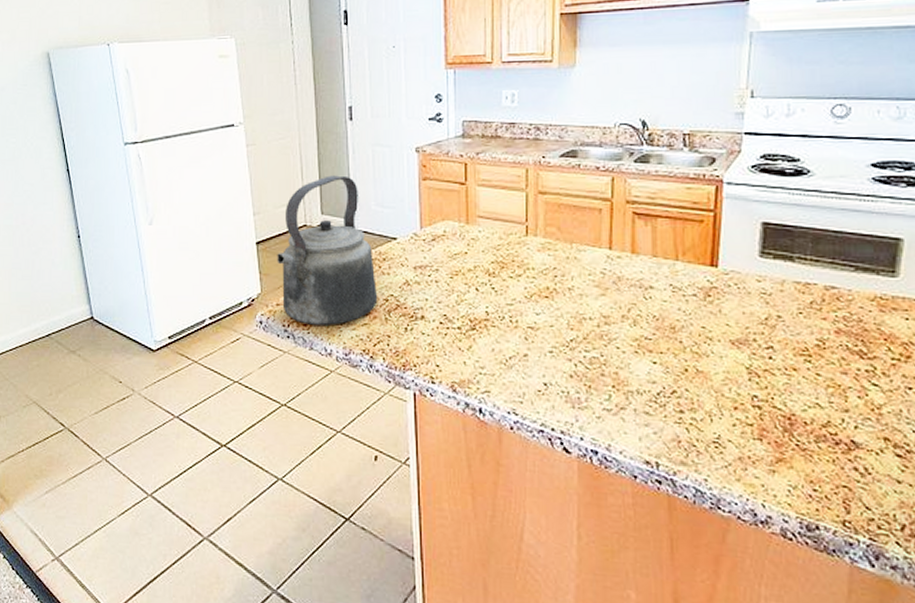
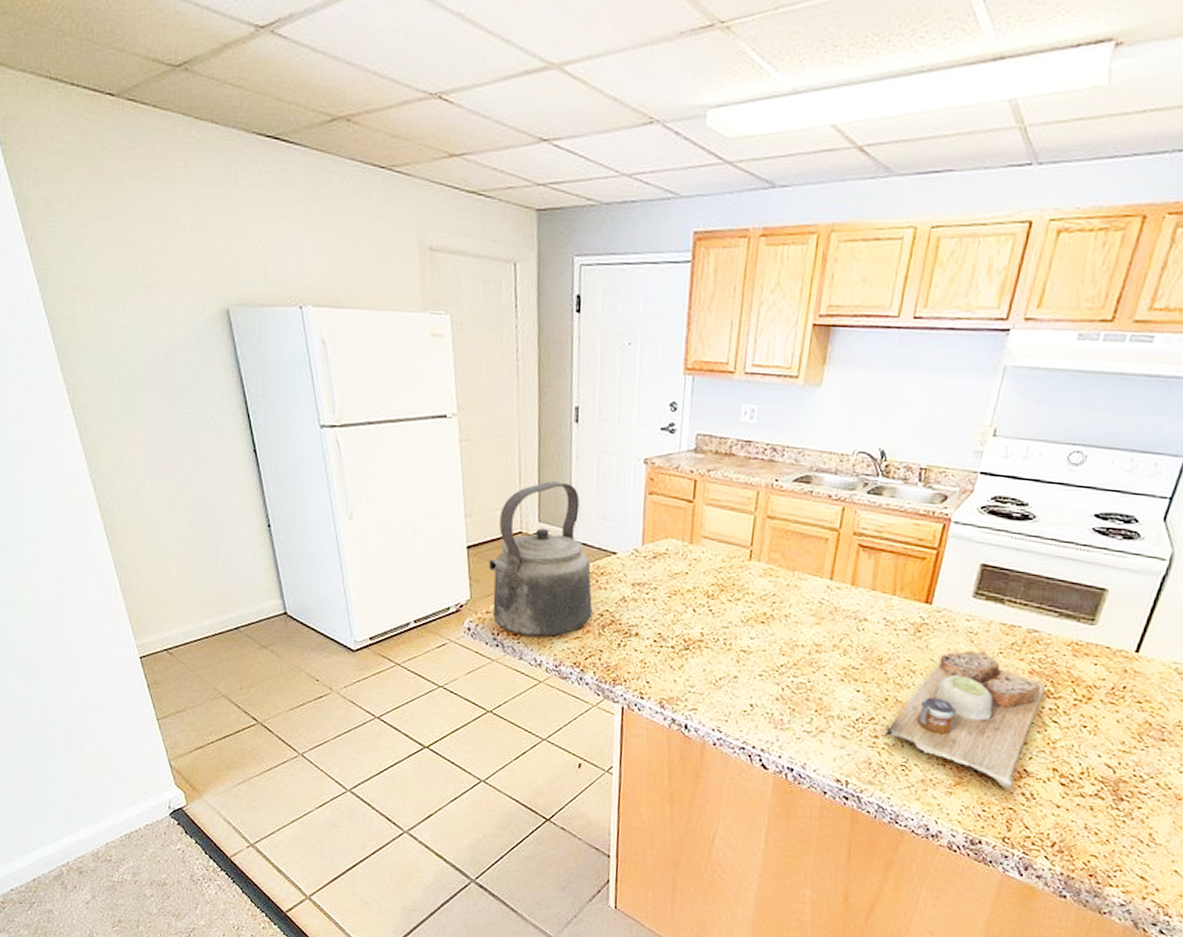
cutting board: none [690,312,856,468] -> present [885,650,1045,792]

